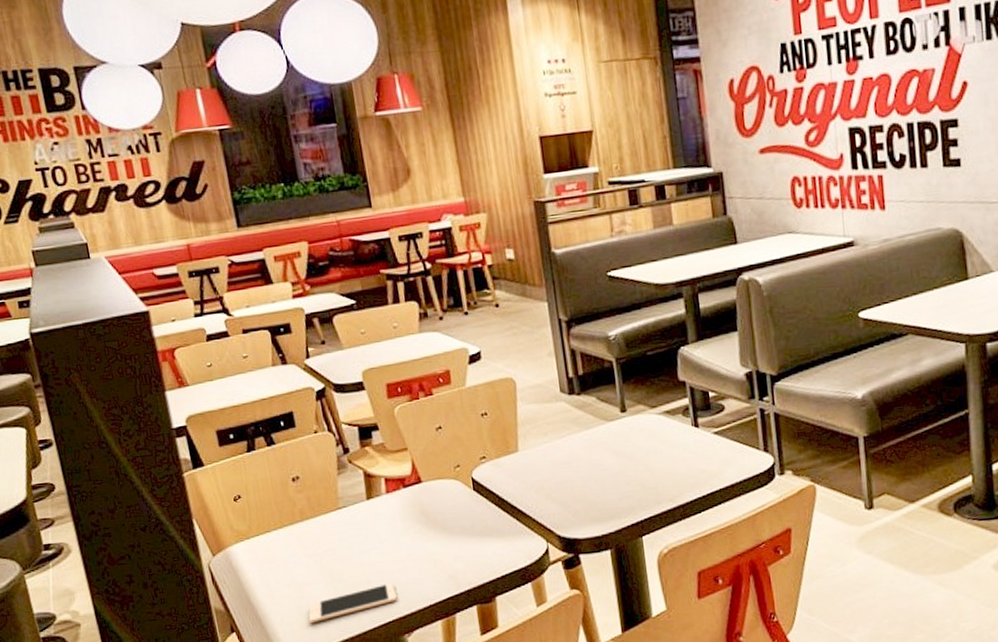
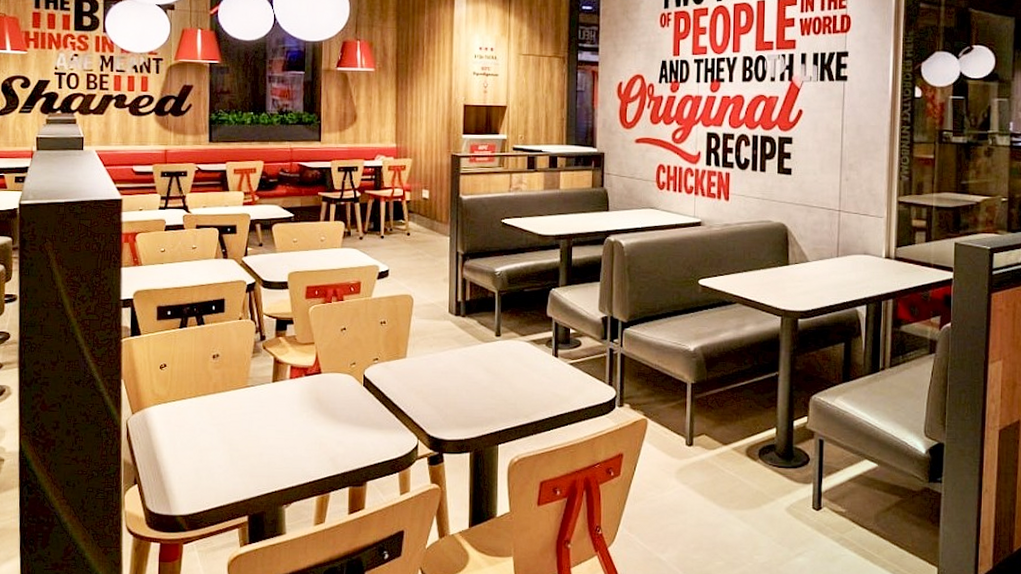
cell phone: present [308,583,397,624] -> none [203,457,283,485]

